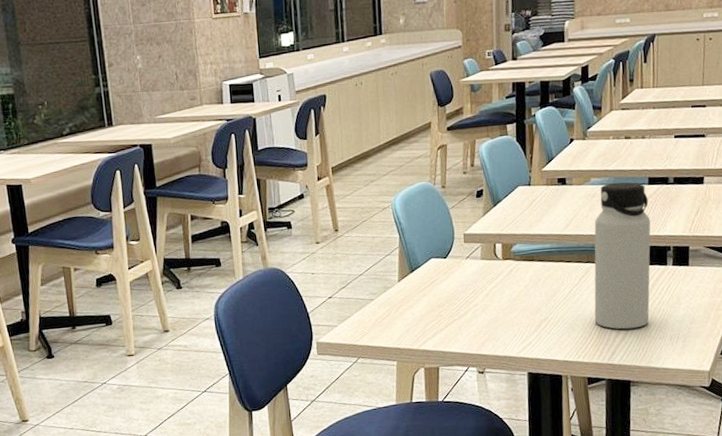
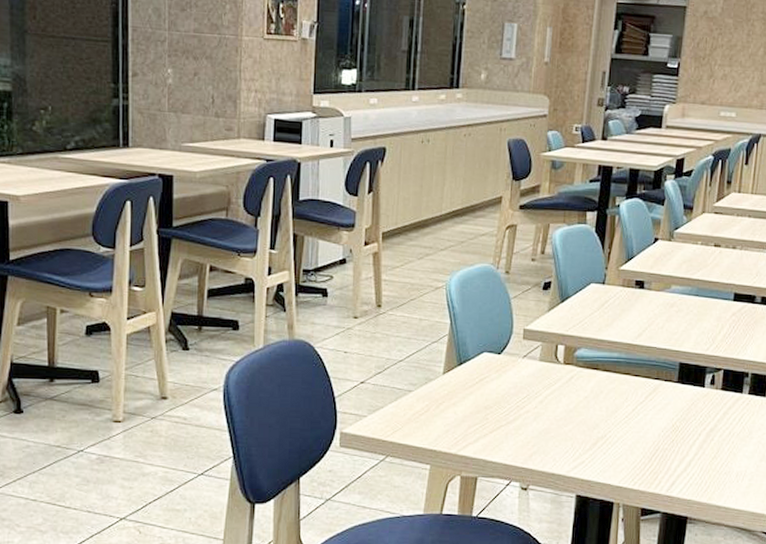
water bottle: present [594,182,651,330] -> none [656,293,731,459]

